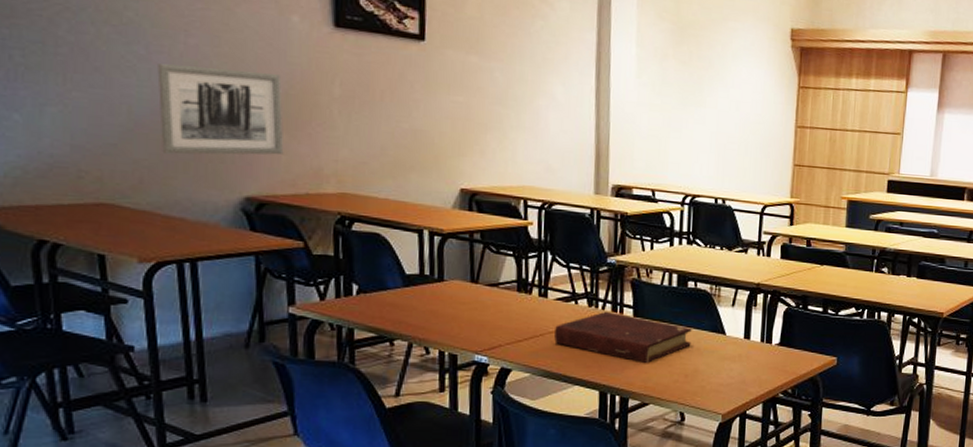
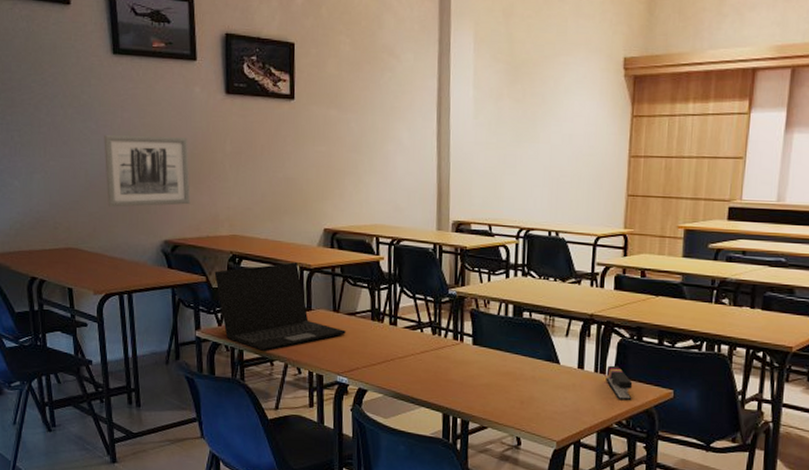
laptop: none [315,226,486,329] -> present [214,262,346,351]
book: present [554,311,692,364] -> none [403,339,527,390]
stapler: none [772,334,798,370] -> present [606,365,633,401]

